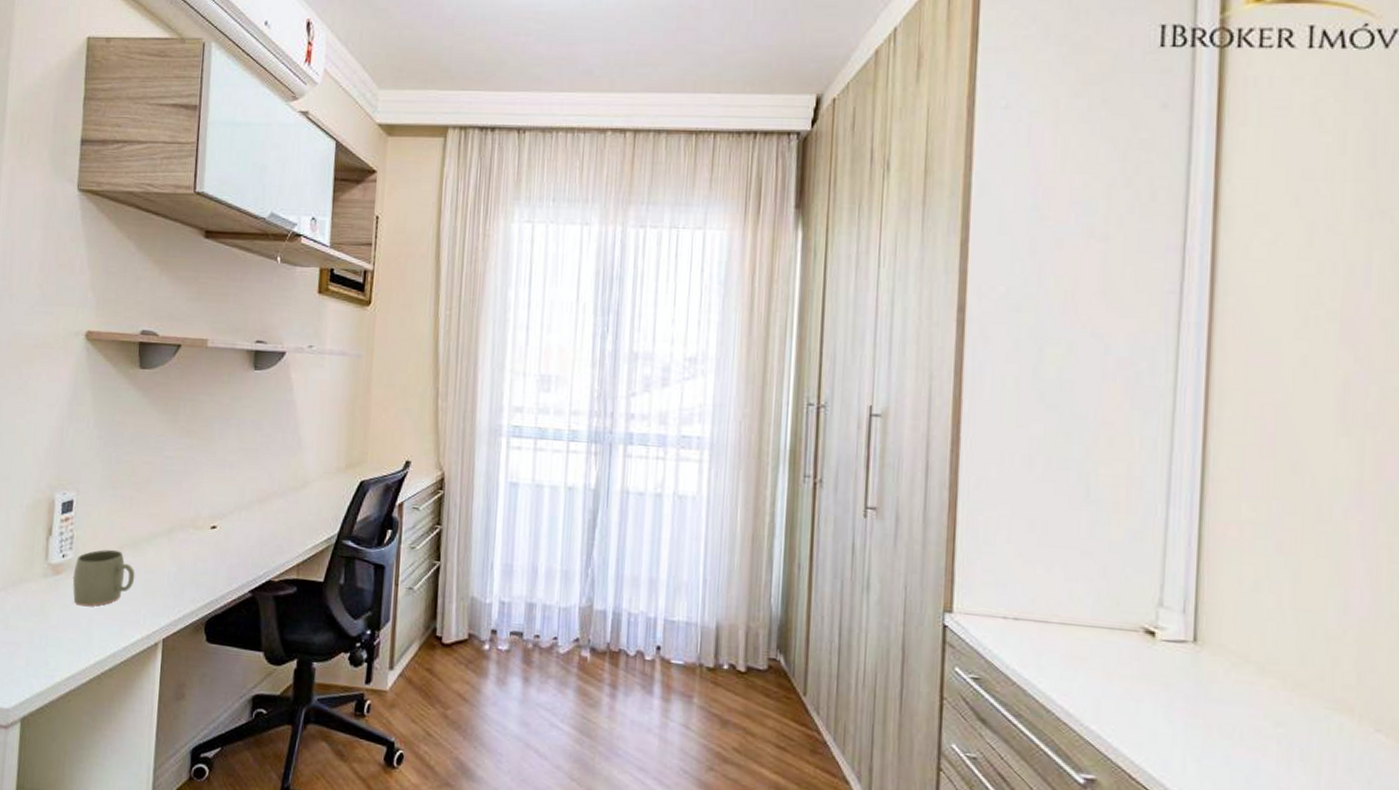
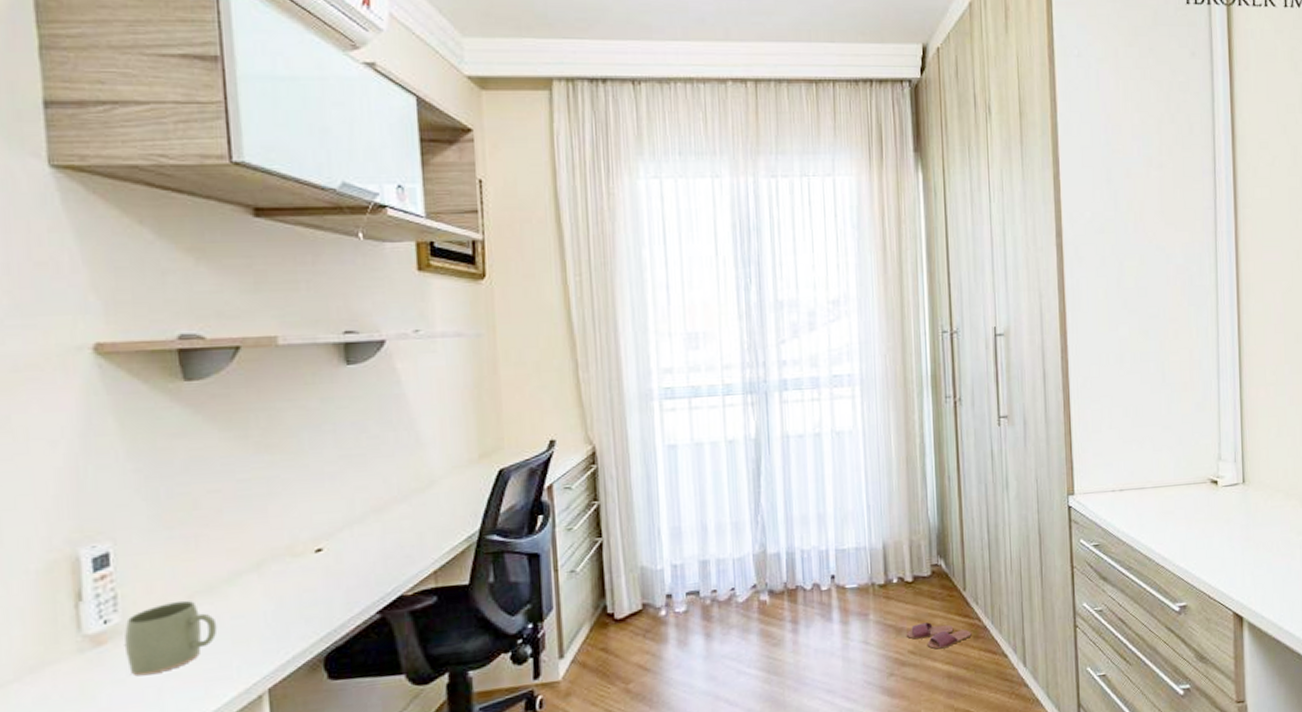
slippers: none [733,720,808,755] -> present [907,622,972,650]

